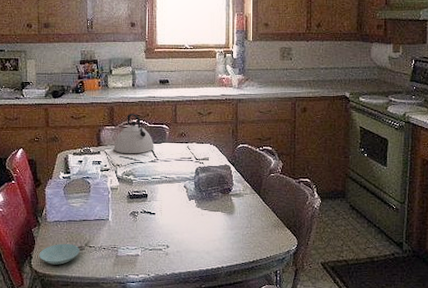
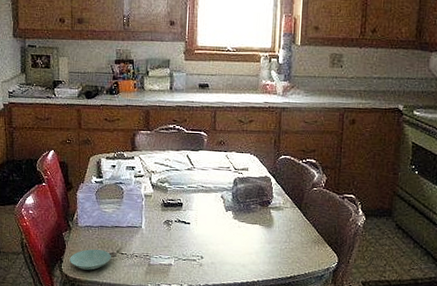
kettle: present [113,114,154,154] -> none [148,118,191,161]

